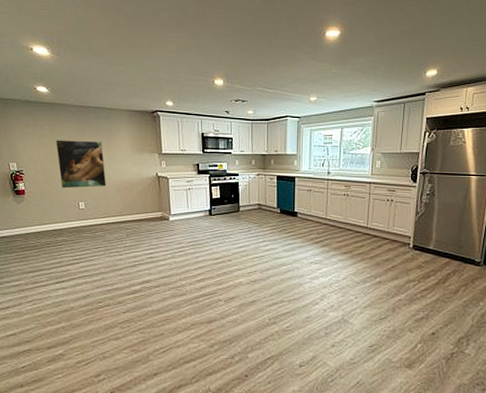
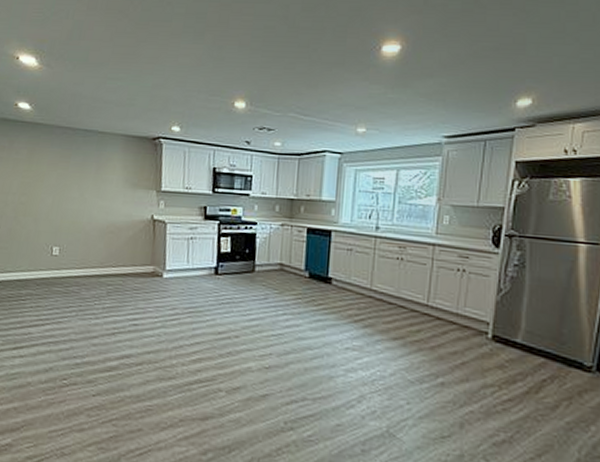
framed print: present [55,140,107,189] -> none [32,167,89,230]

